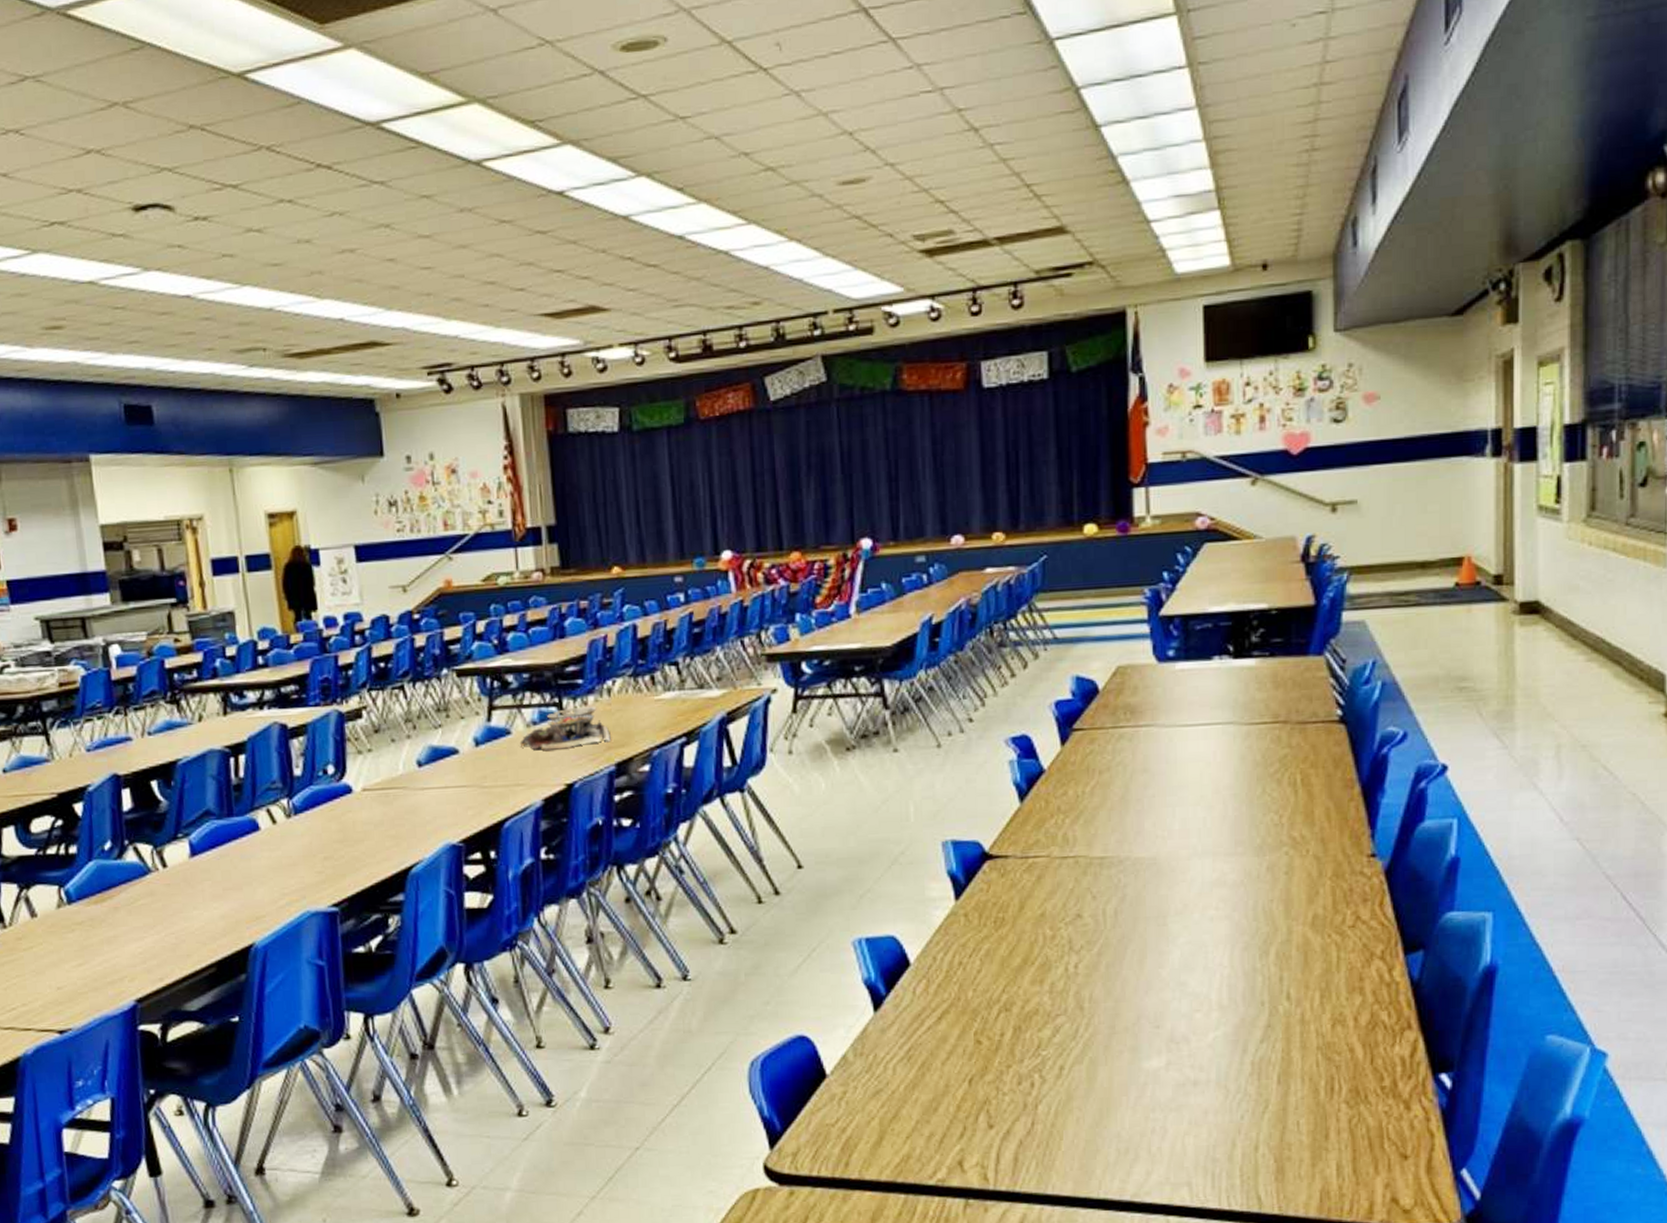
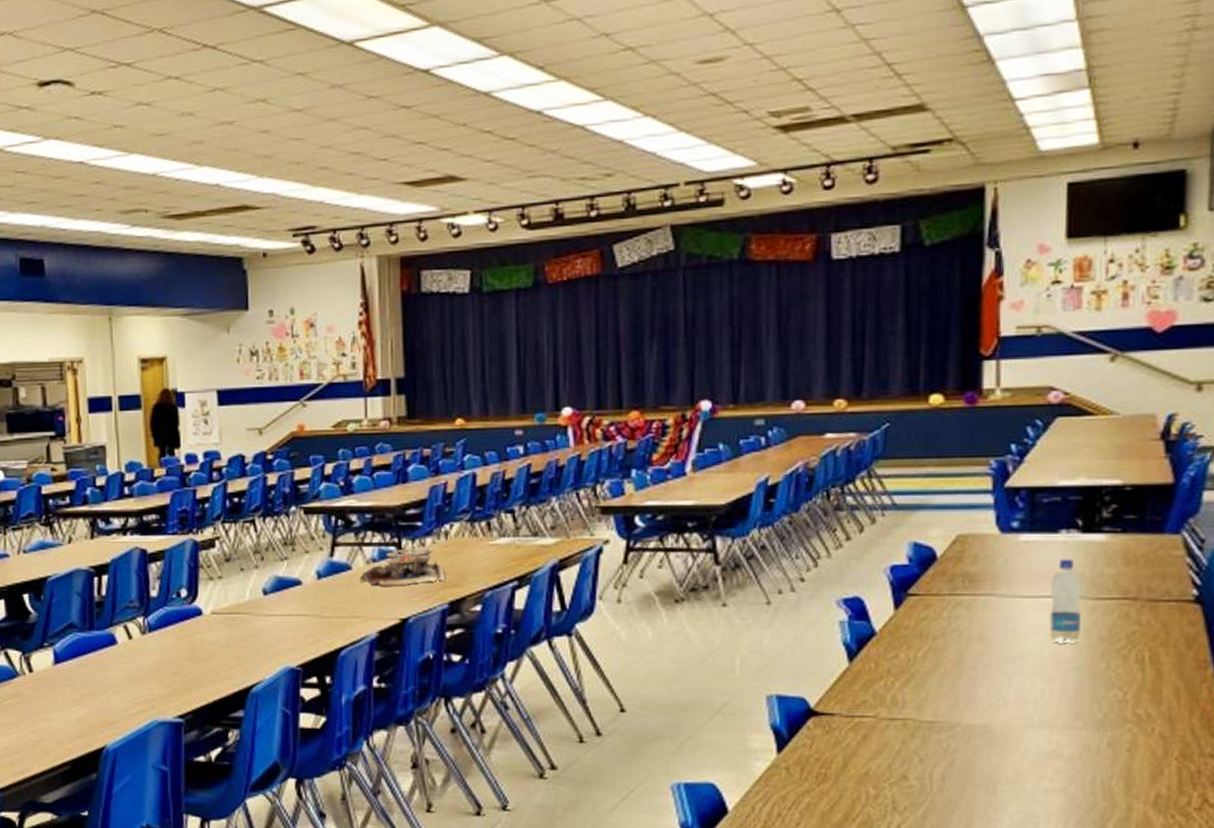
bottle: none [1207,684,1236,771] -> present [1049,558,1082,644]

